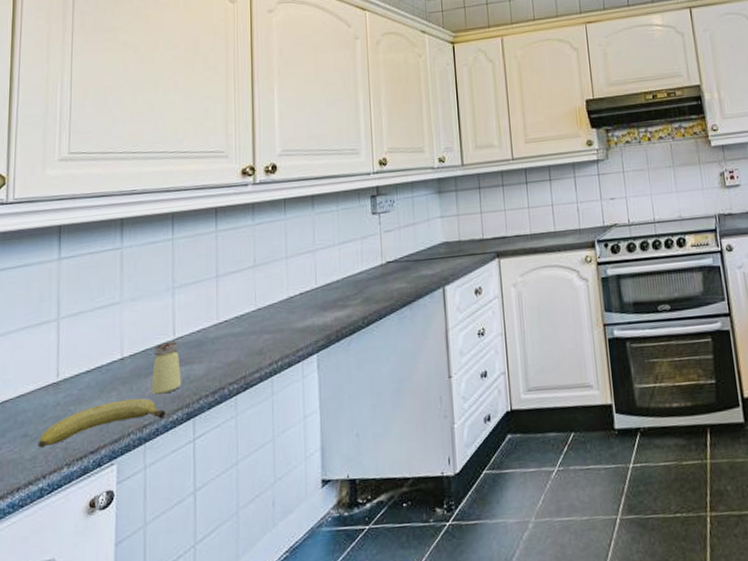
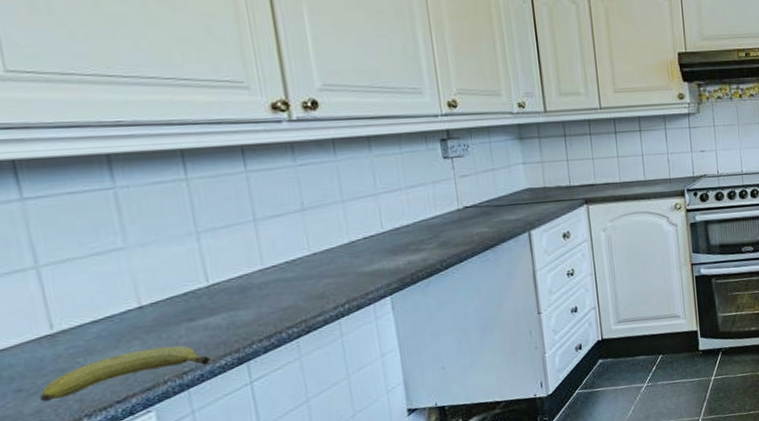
saltshaker: present [151,341,182,395] -> none [183,288,227,342]

